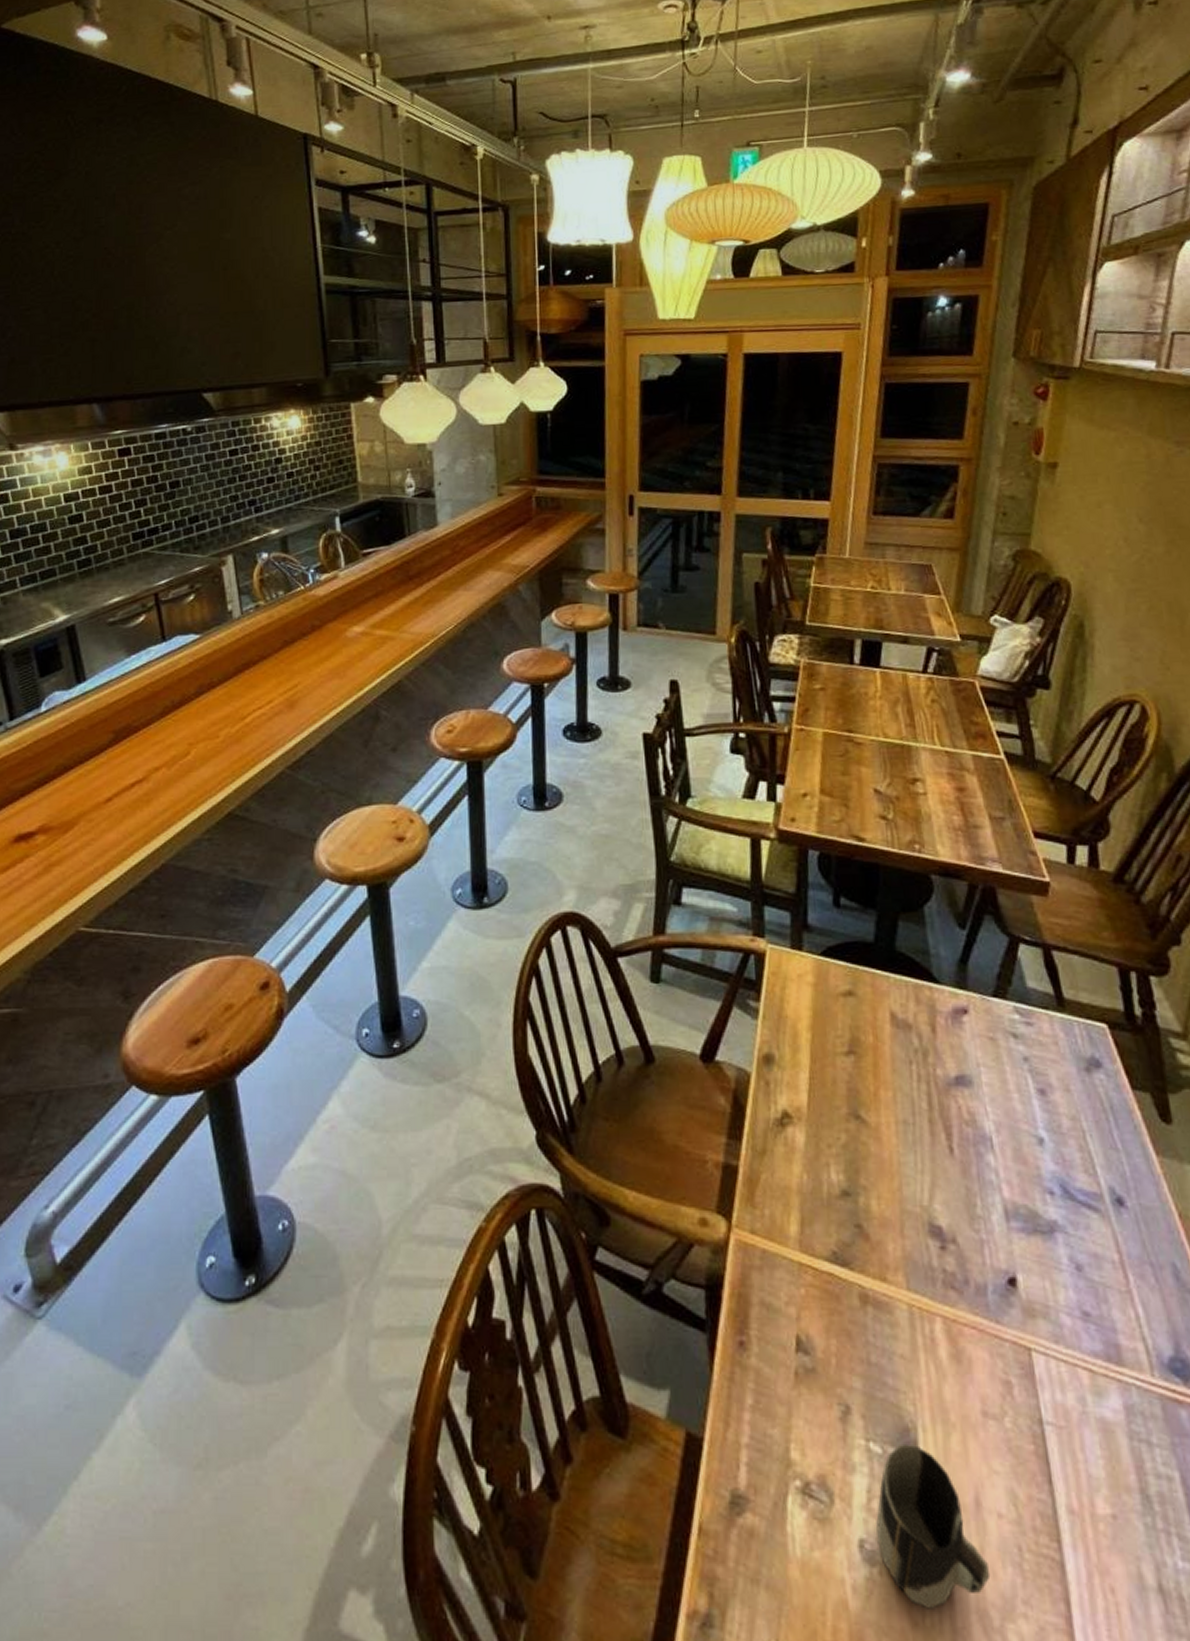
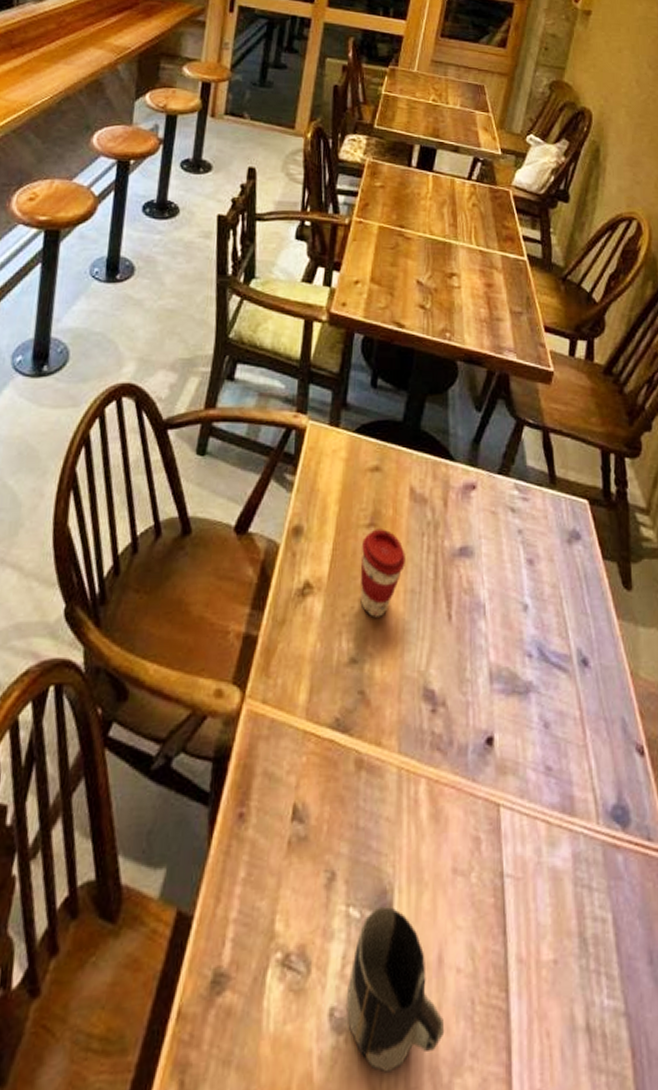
coffee cup: none [842,1056,894,1149] -> present [360,529,405,617]

